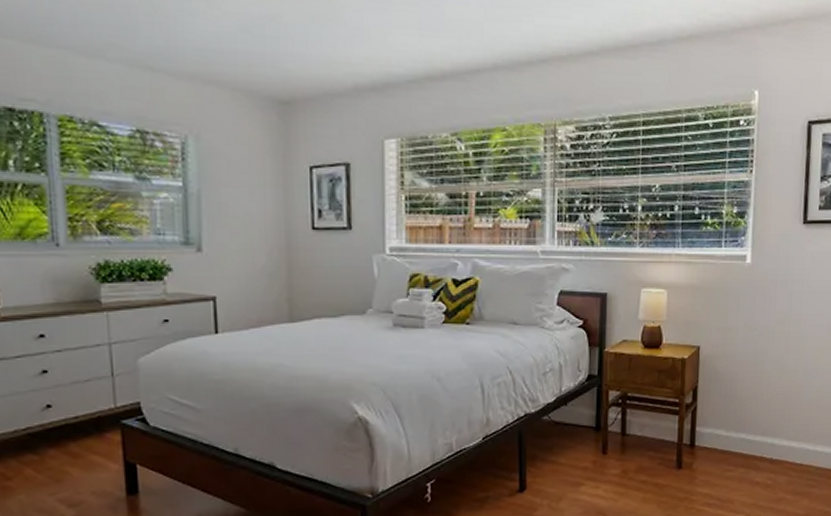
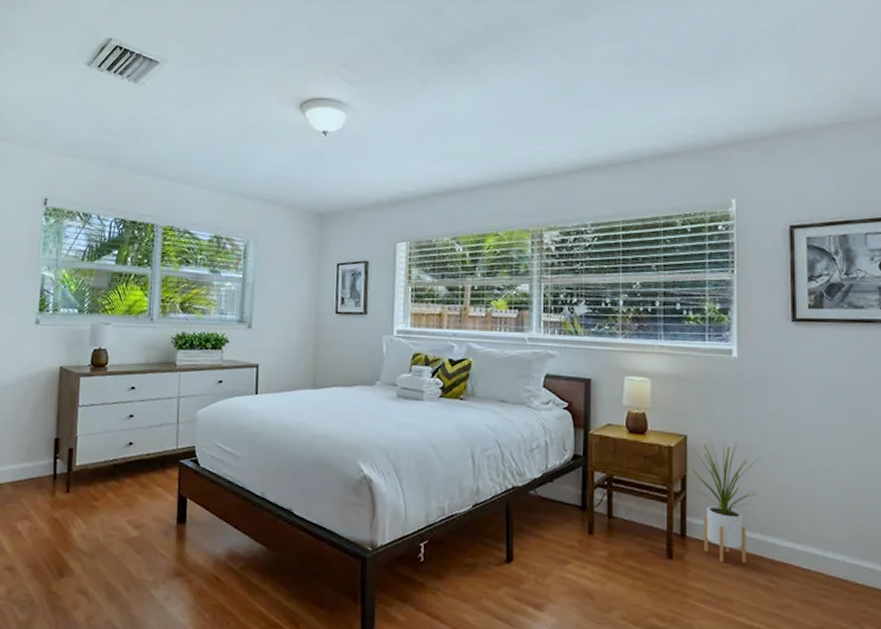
house plant: none [700,348,767,467] -> present [690,439,761,563]

